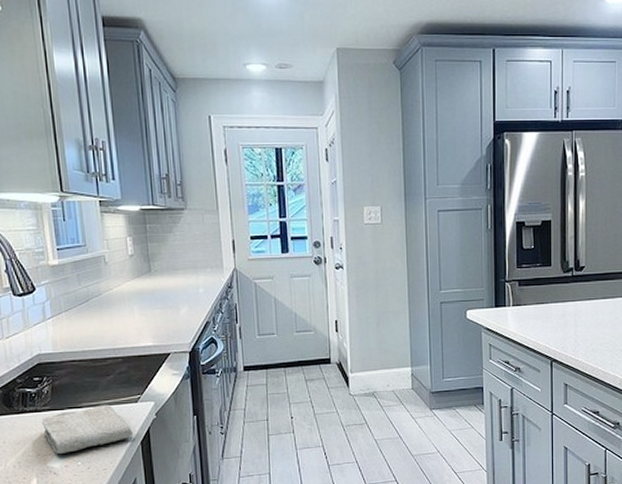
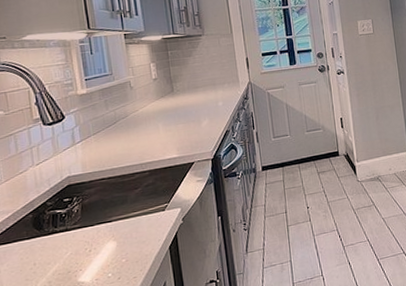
washcloth: present [41,404,132,454] -> none [71,216,161,269]

